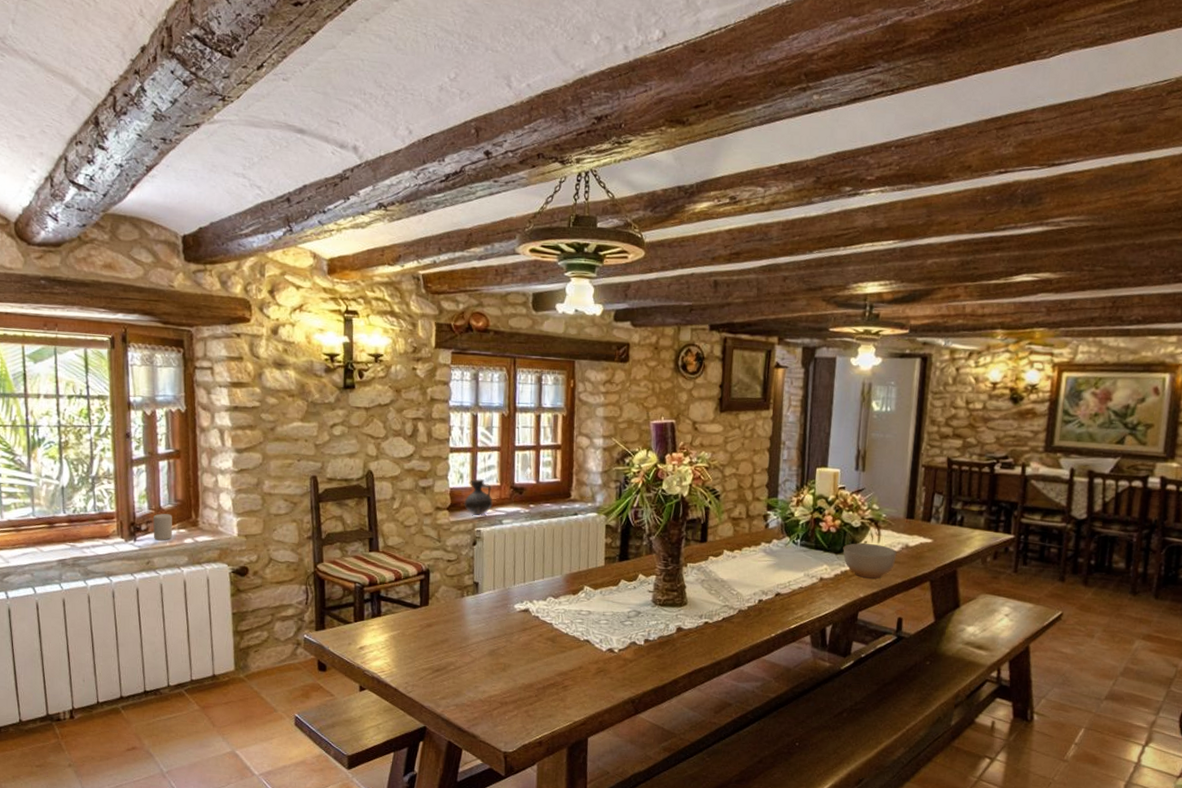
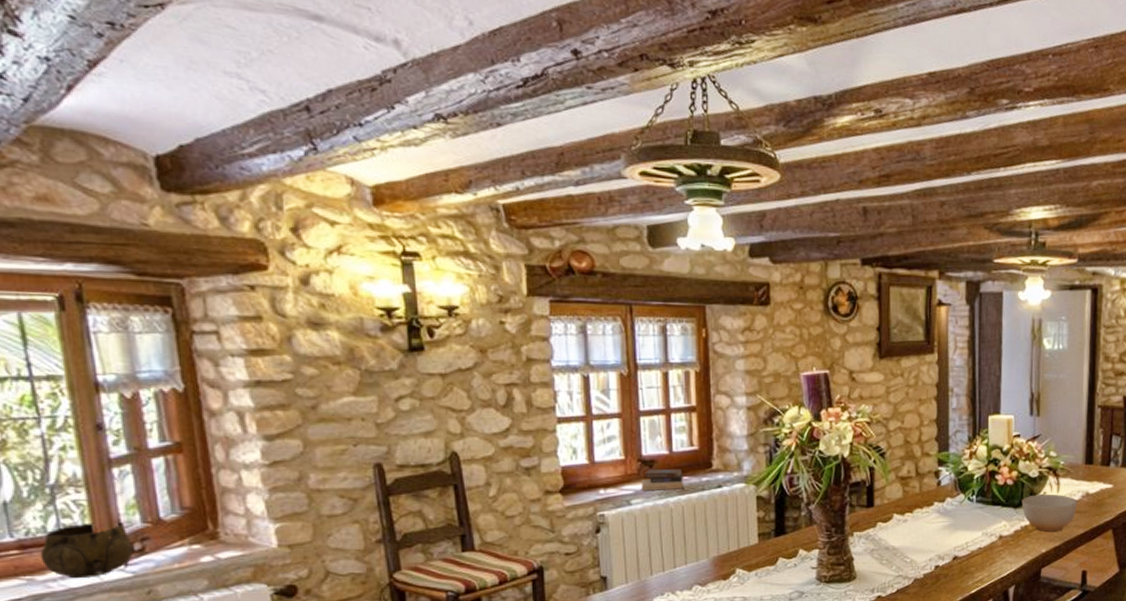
decorative bowl: none [81,506,141,548] -> present [40,521,134,579]
candle: present [153,513,173,541] -> none [151,527,183,562]
ceramic jug: present [464,479,493,516] -> none [580,453,617,497]
books: none [511,495,546,514] -> present [641,468,683,490]

